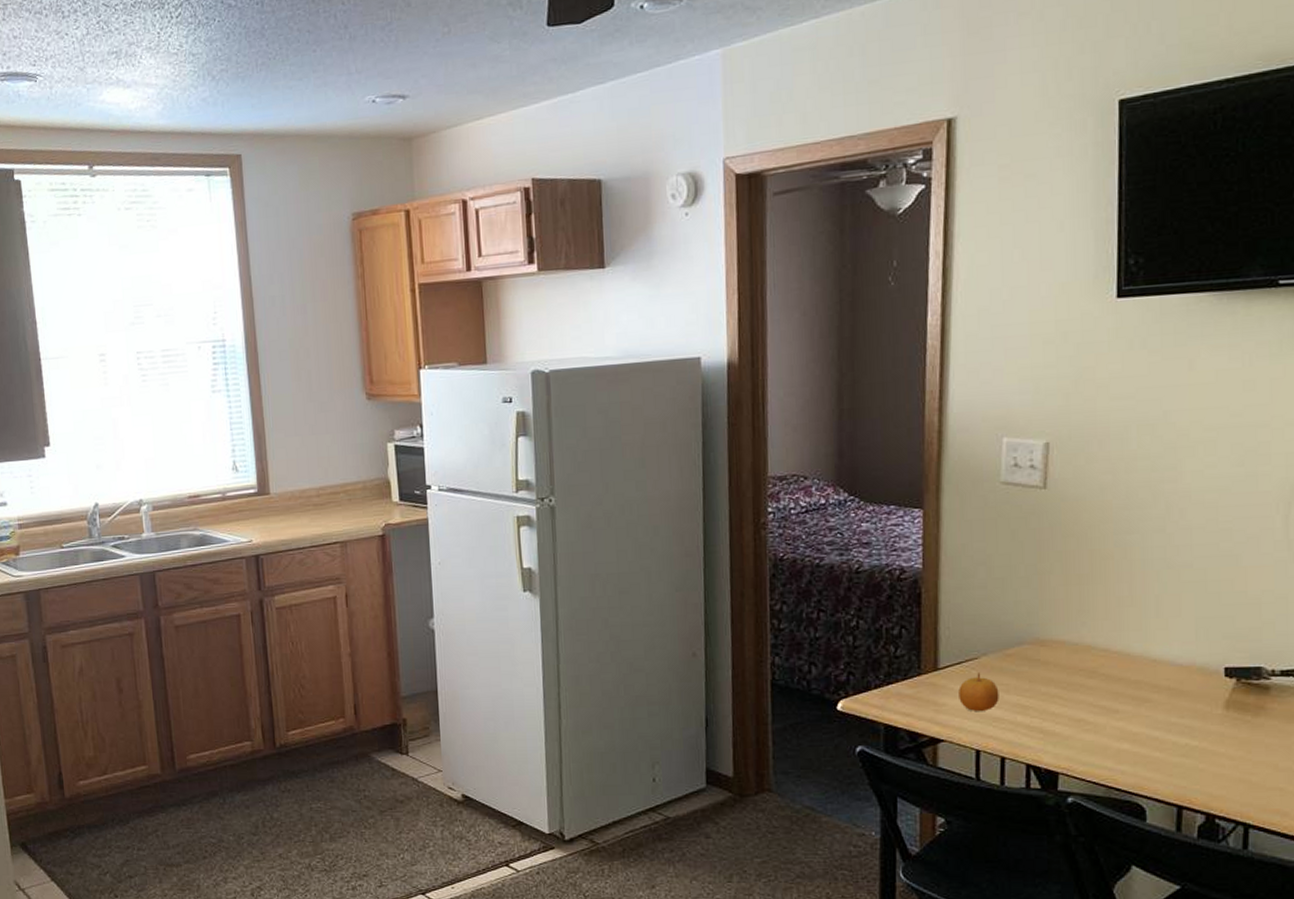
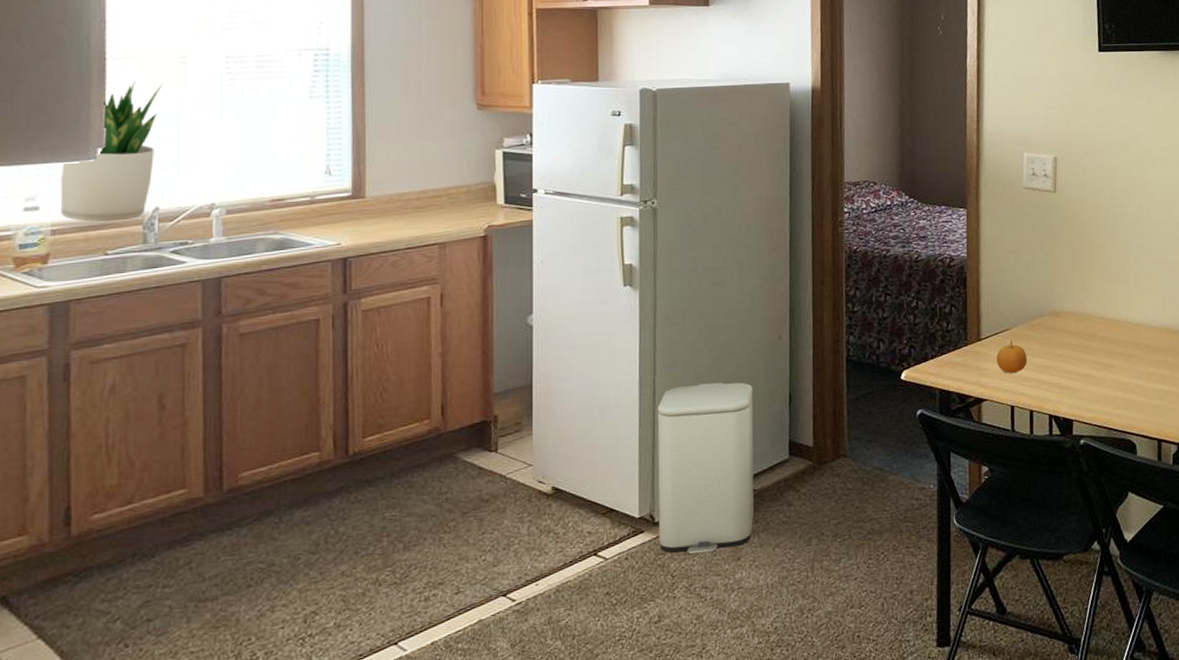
planter: none [19,381,90,517] -> present [60,81,163,222]
pedal bin: none [563,700,669,878] -> present [657,382,754,555]

